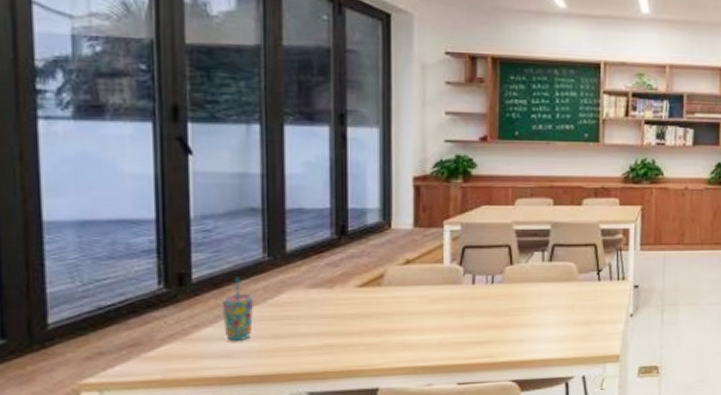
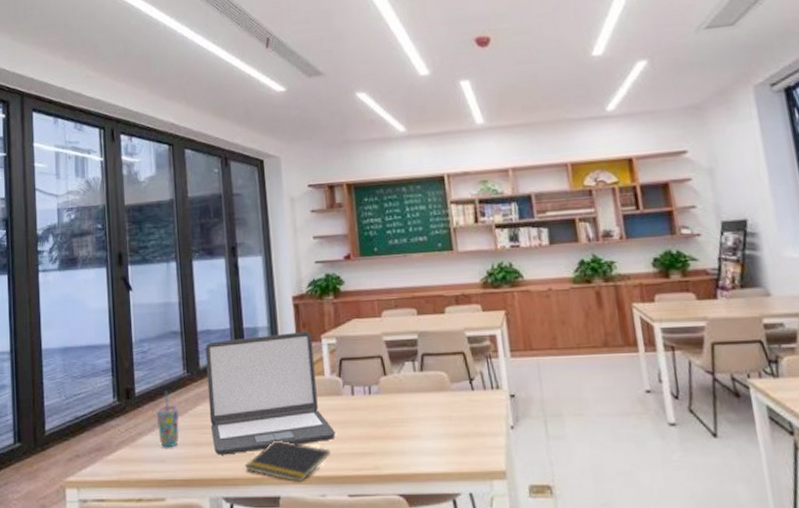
laptop: none [295,216,449,348] -> present [205,331,335,455]
notepad: none [338,330,441,374] -> present [245,440,330,483]

